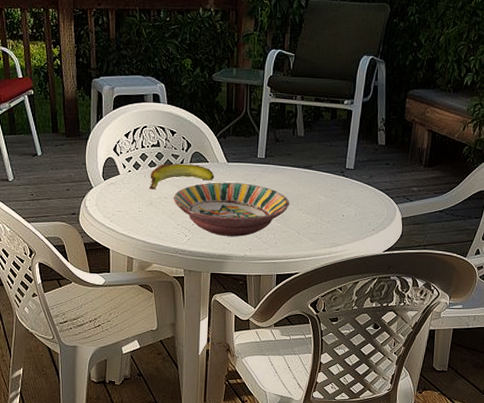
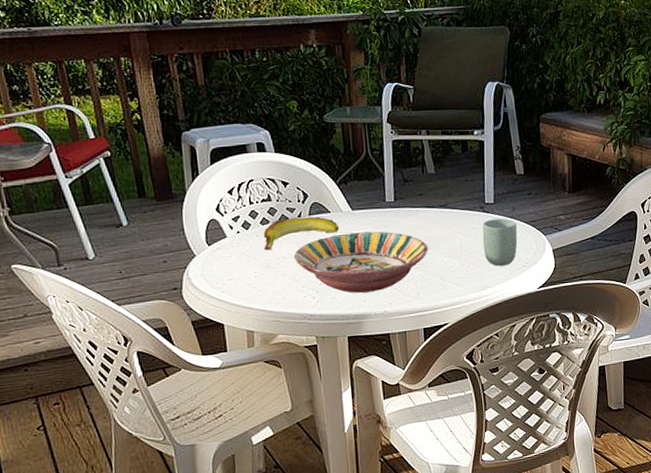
cup: none [338,183,372,227] -> present [482,218,518,266]

